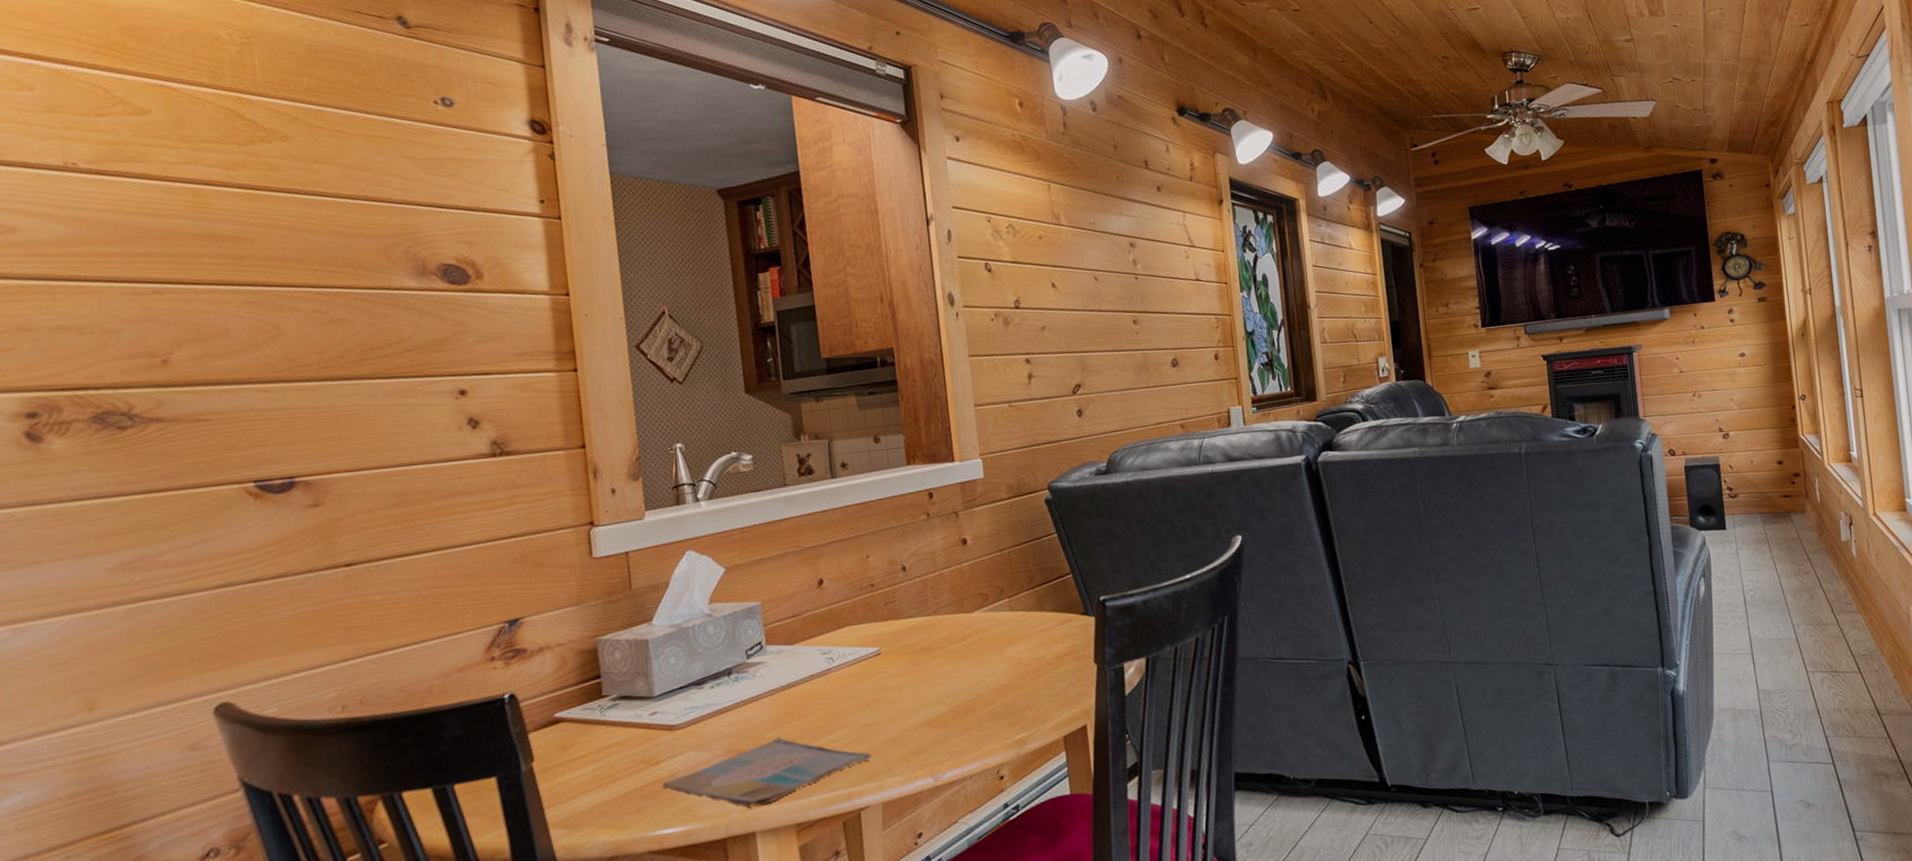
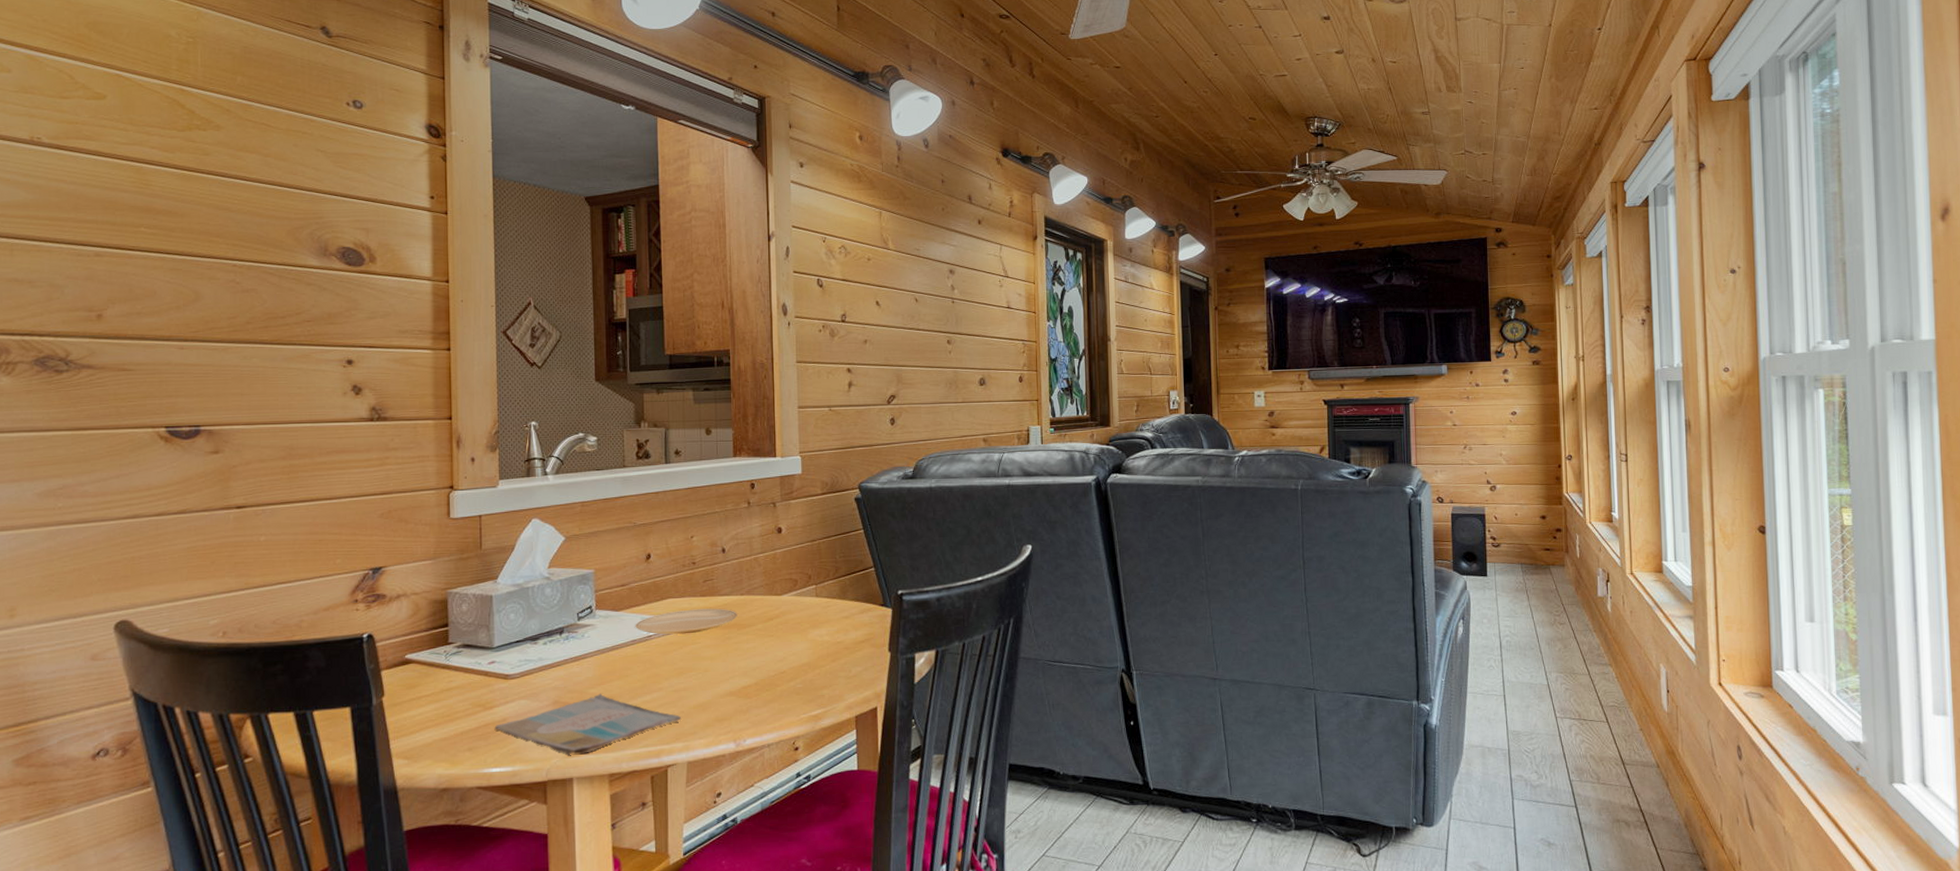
plate: none [811,632,925,667] -> present [635,608,738,635]

